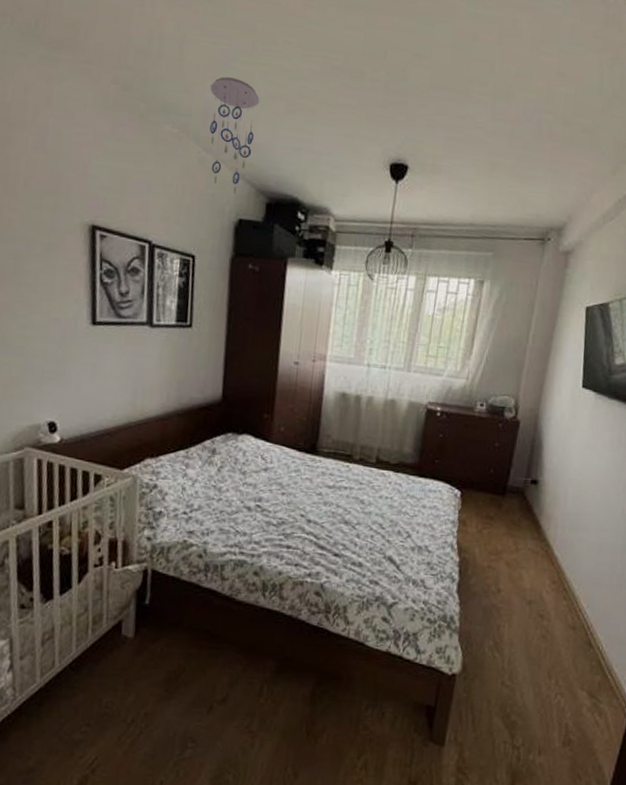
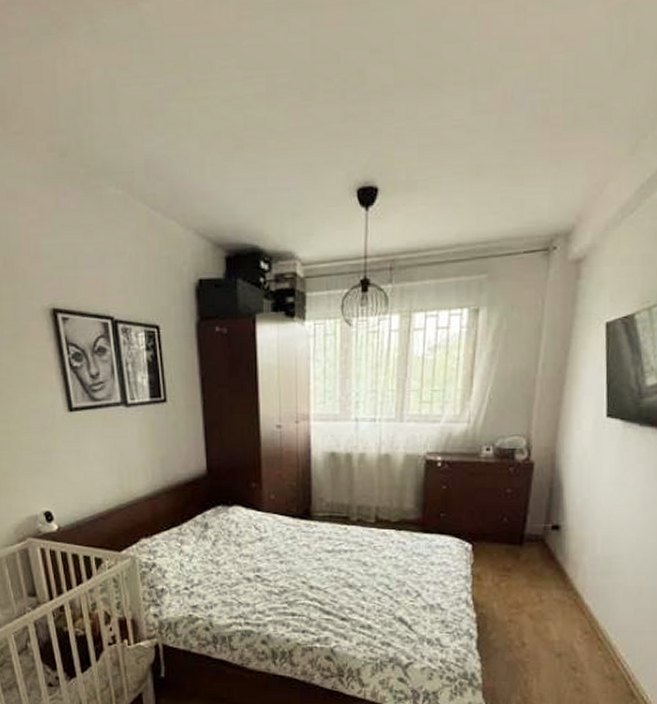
ceiling mobile: present [210,76,260,195] -> none [149,120,203,253]

